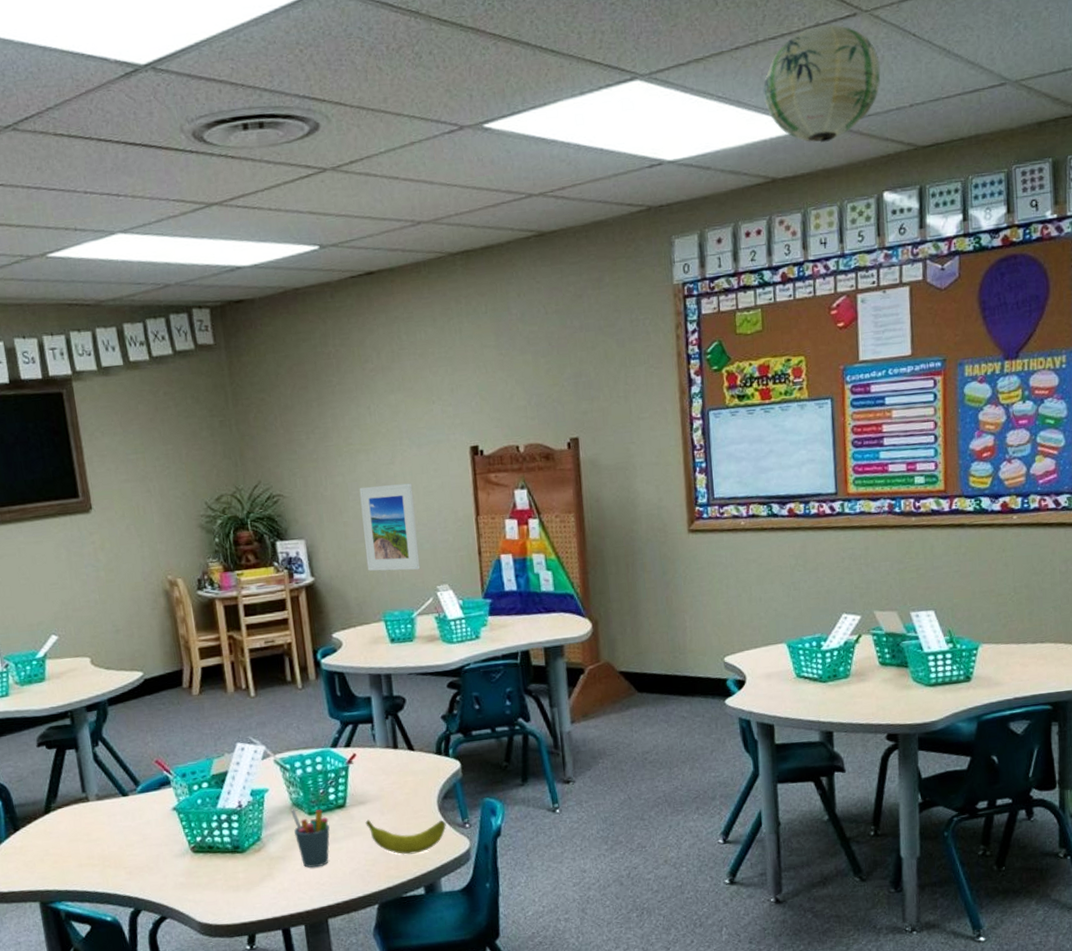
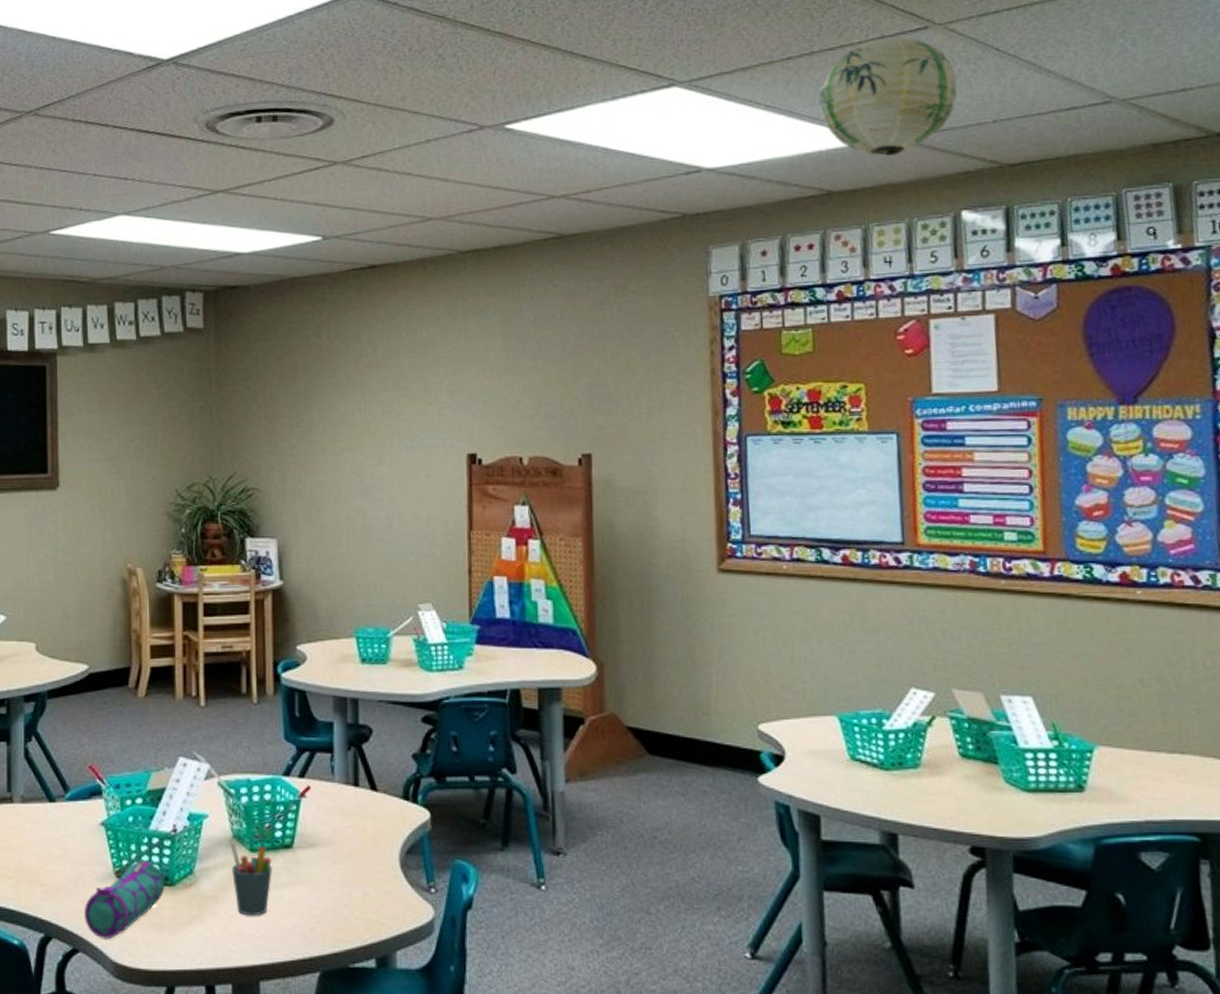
pencil case: none [167,834,237,905] -> present [85,860,165,940]
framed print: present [359,483,421,571] -> none [341,487,402,584]
banana: present [365,819,447,855] -> none [314,866,408,916]

